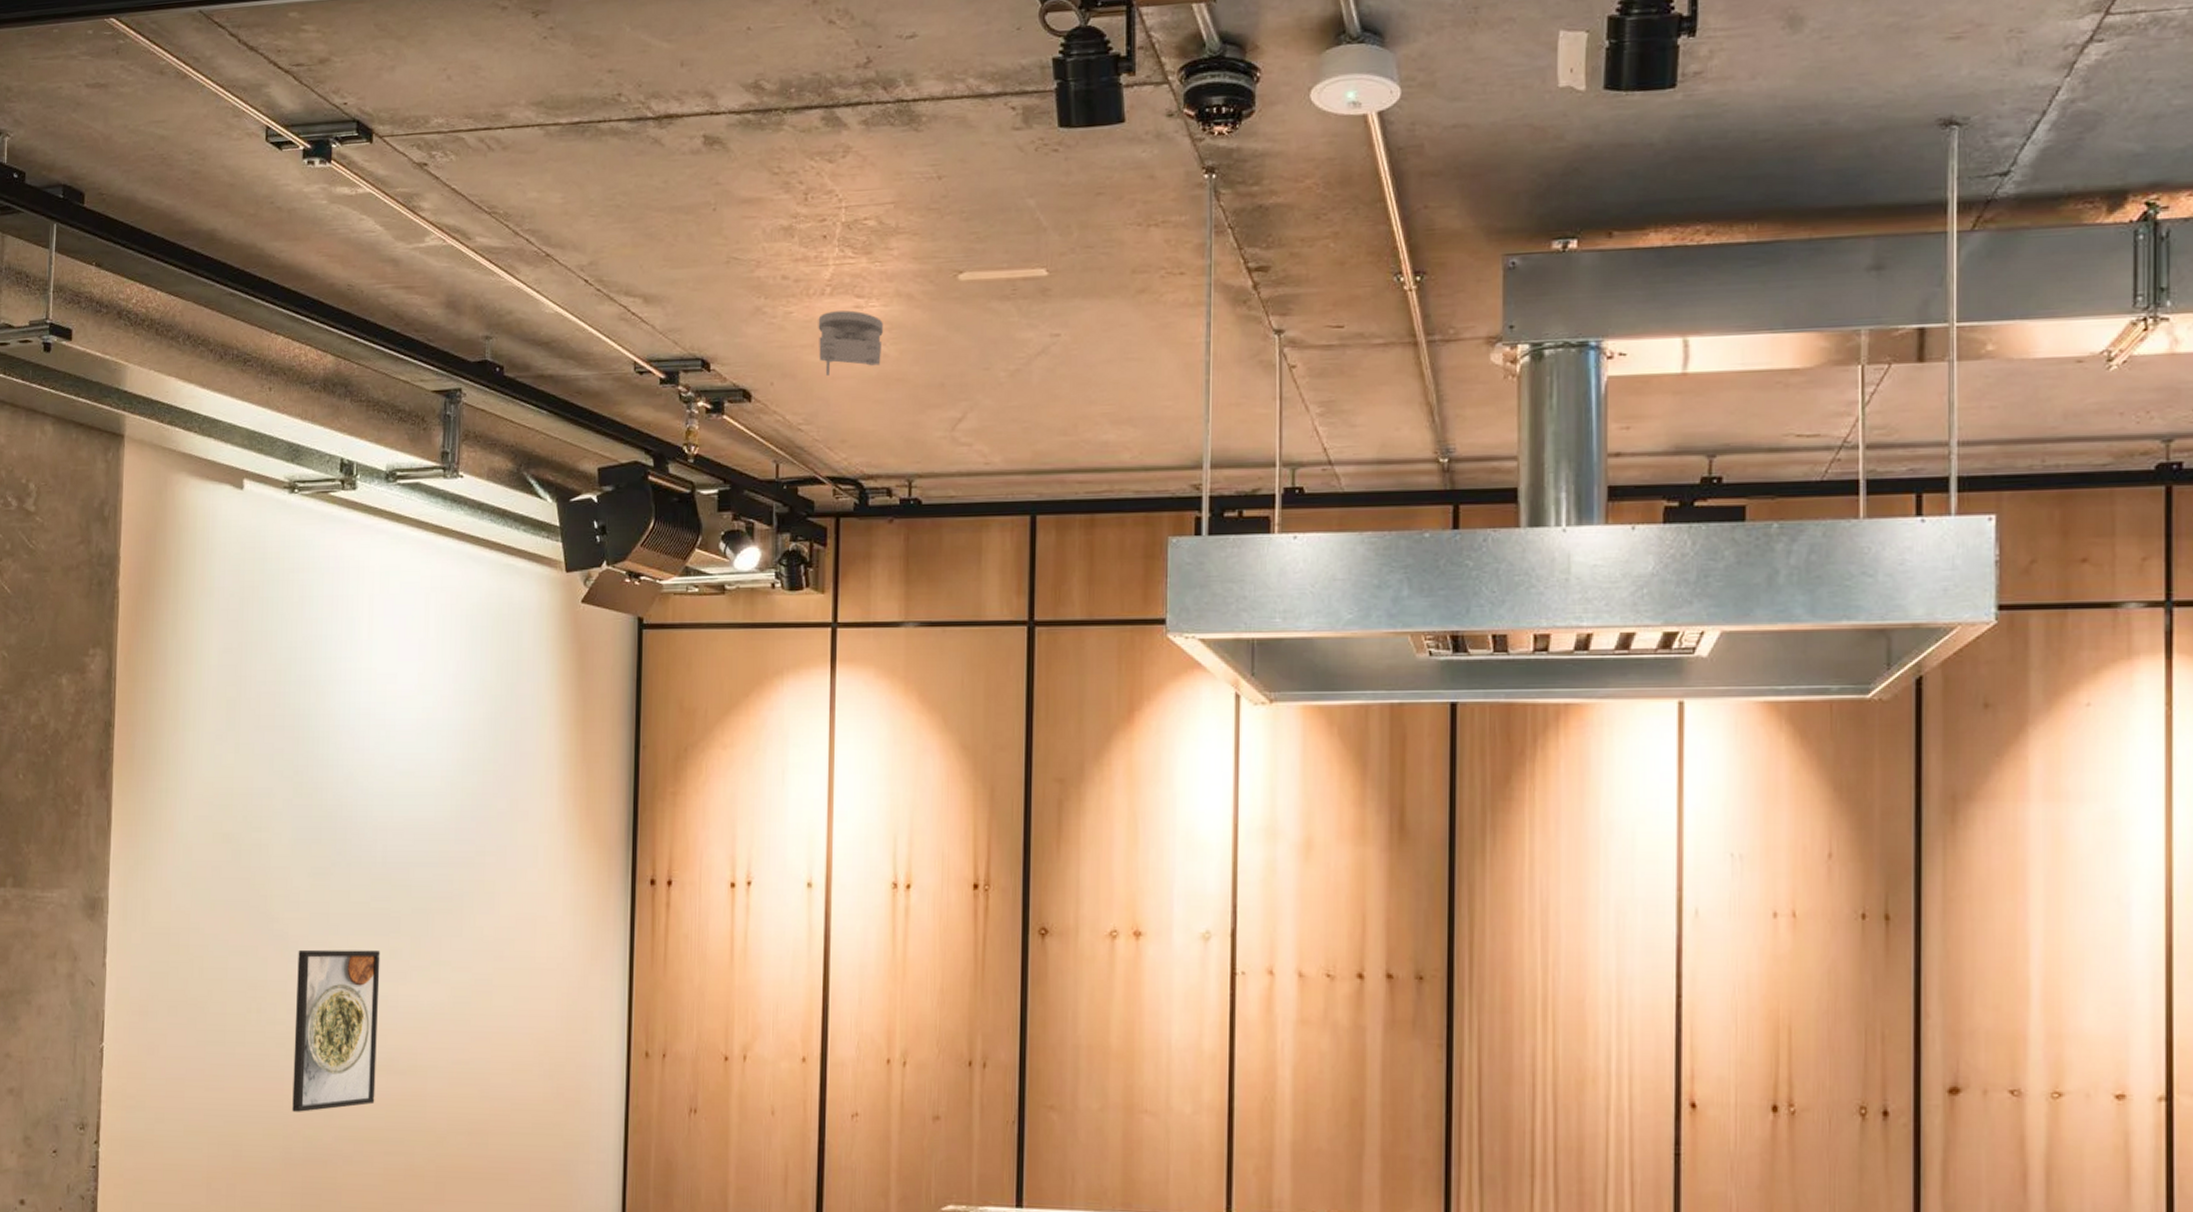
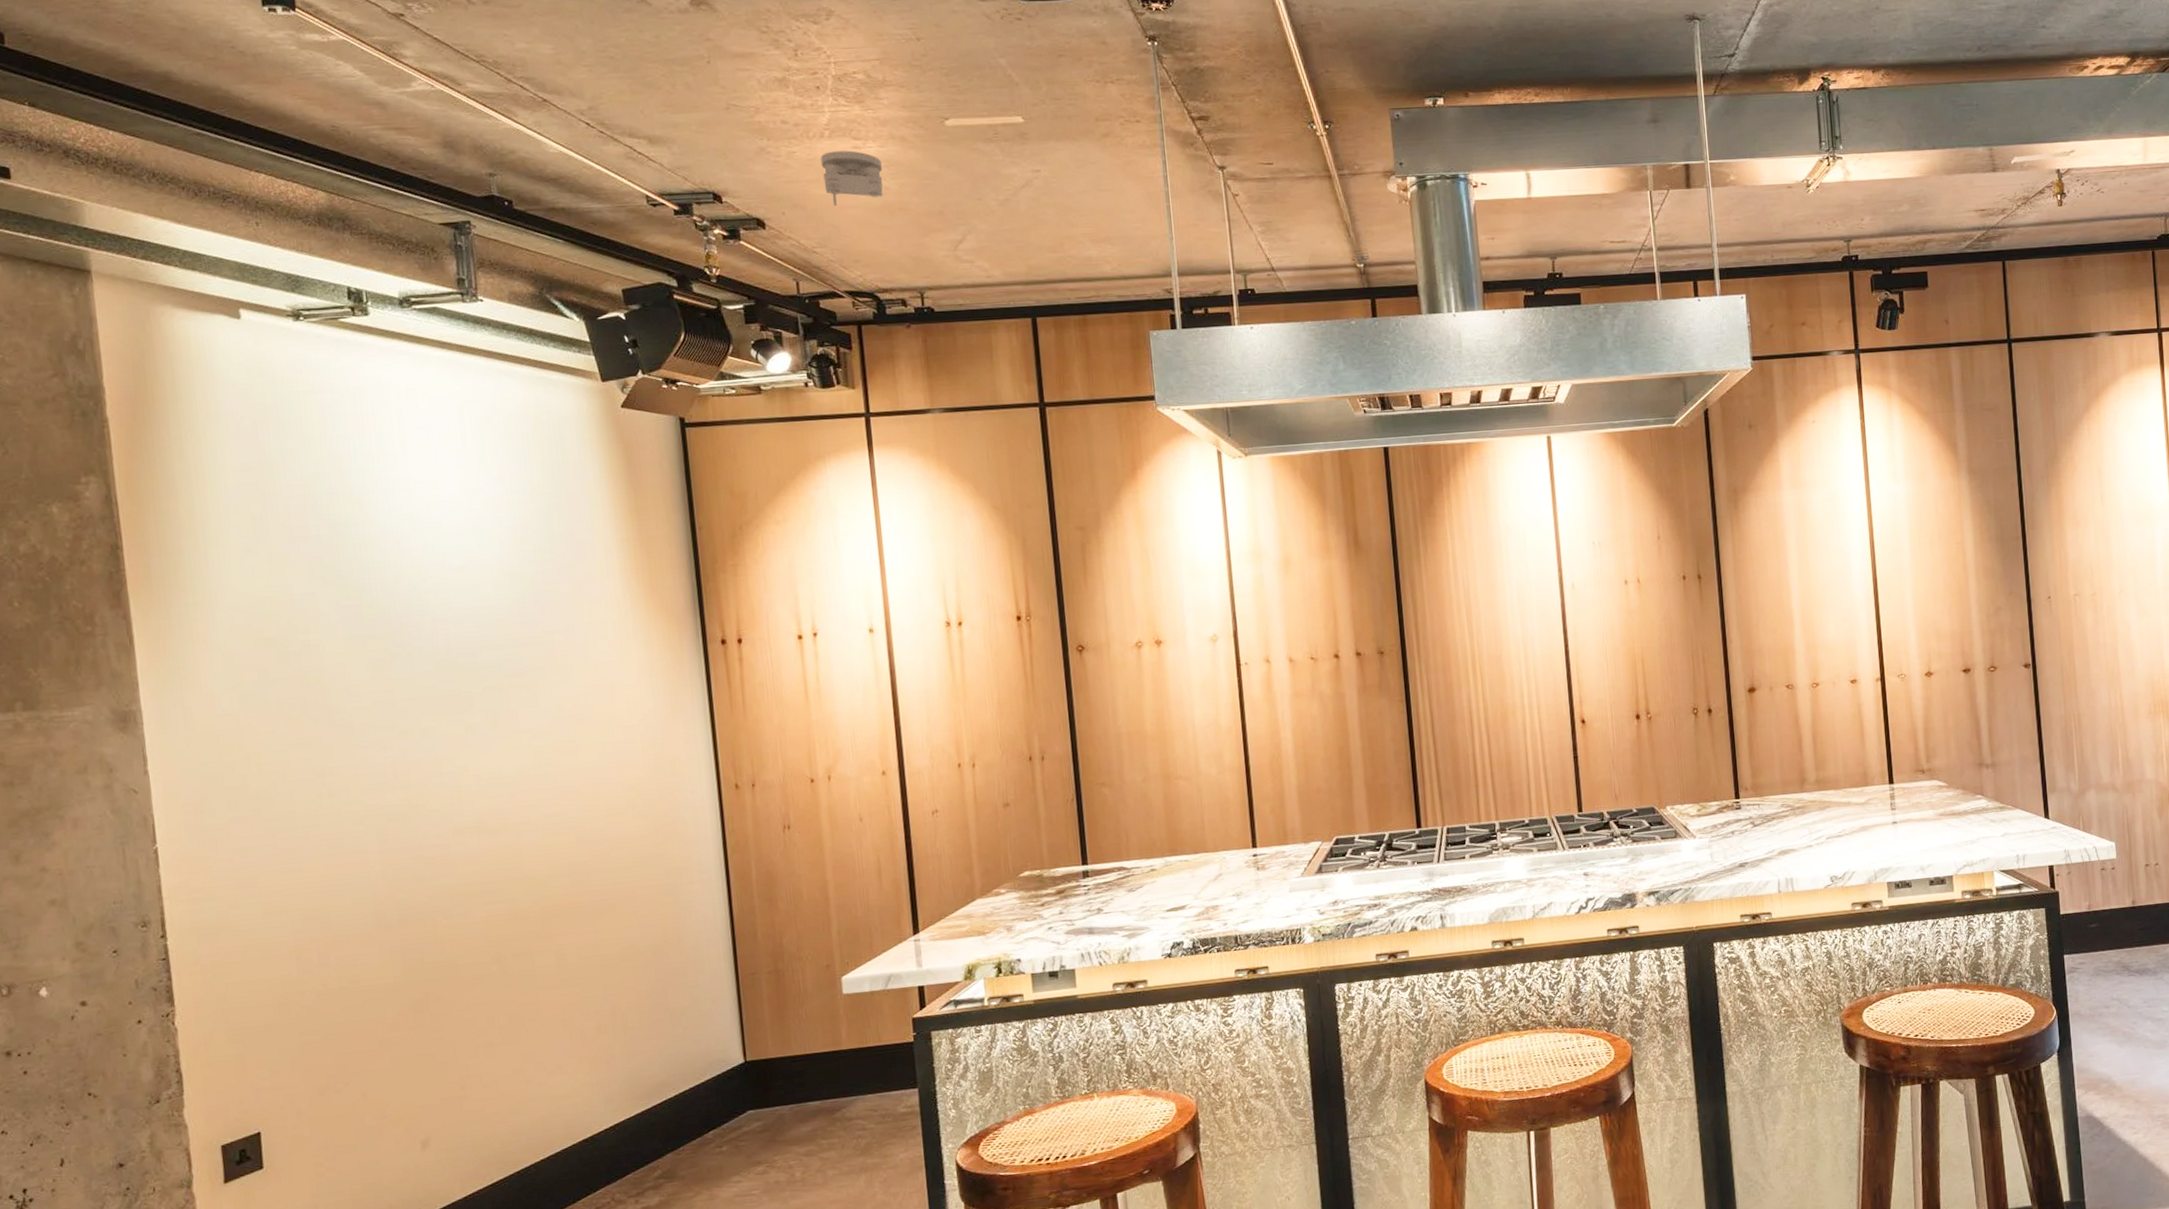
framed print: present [292,949,381,1112] -> none [366,727,469,880]

